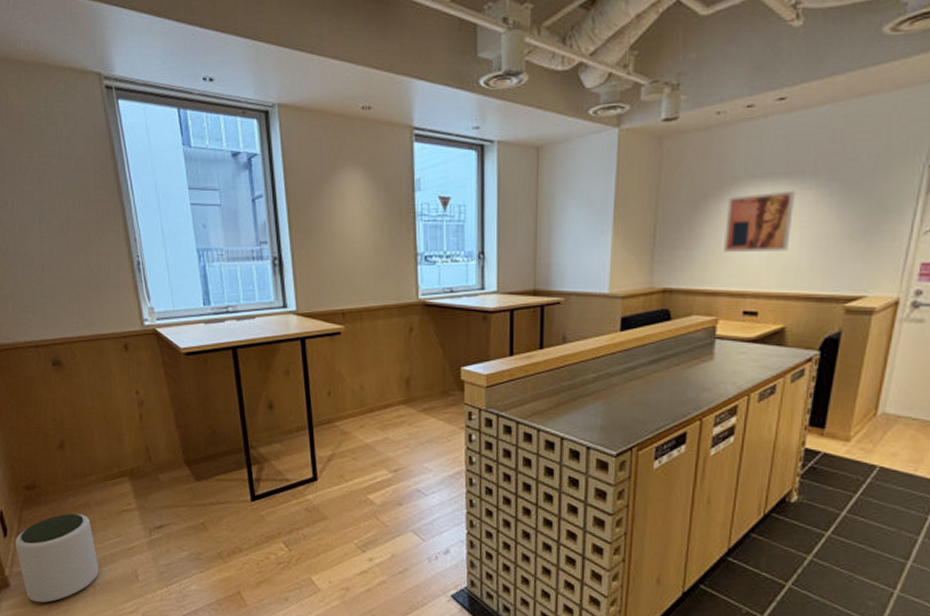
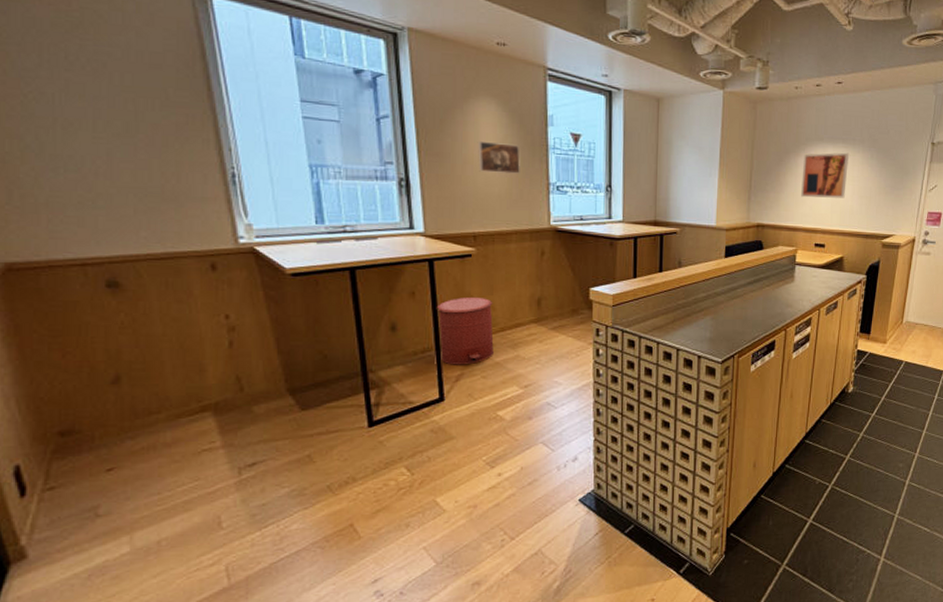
plant pot: present [14,513,99,603] -> none [37,459,166,573]
trash can: none [308,376,363,446] -> present [436,298,494,365]
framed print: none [345,213,387,246] -> present [478,140,520,174]

